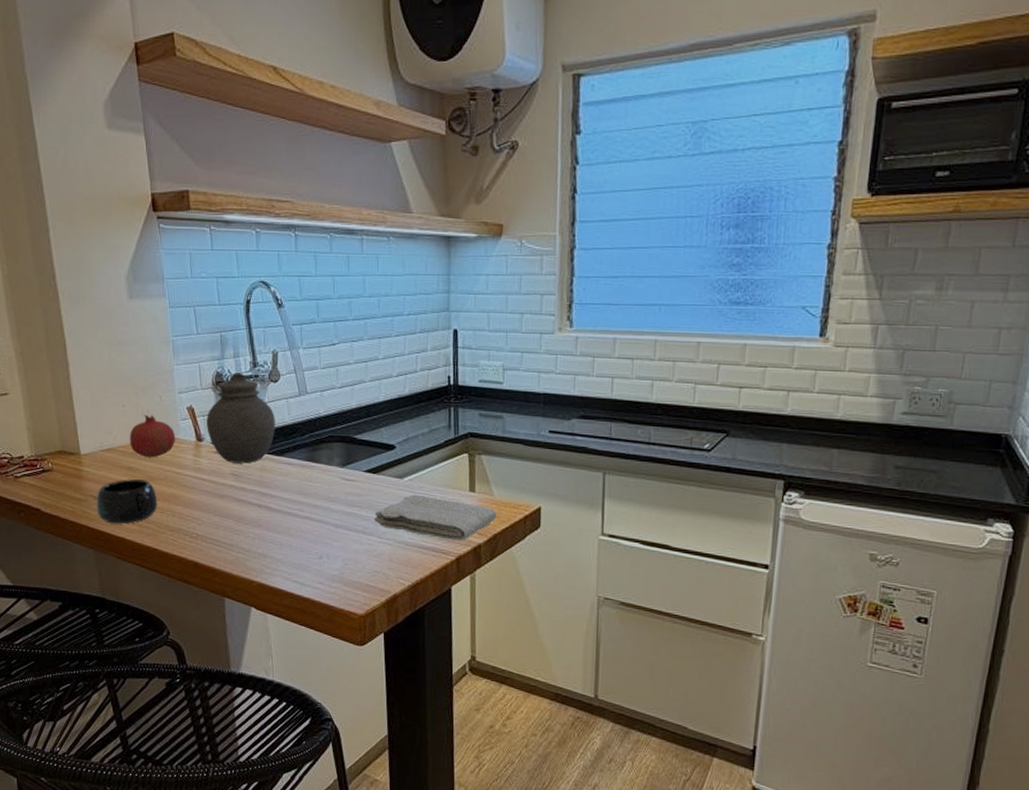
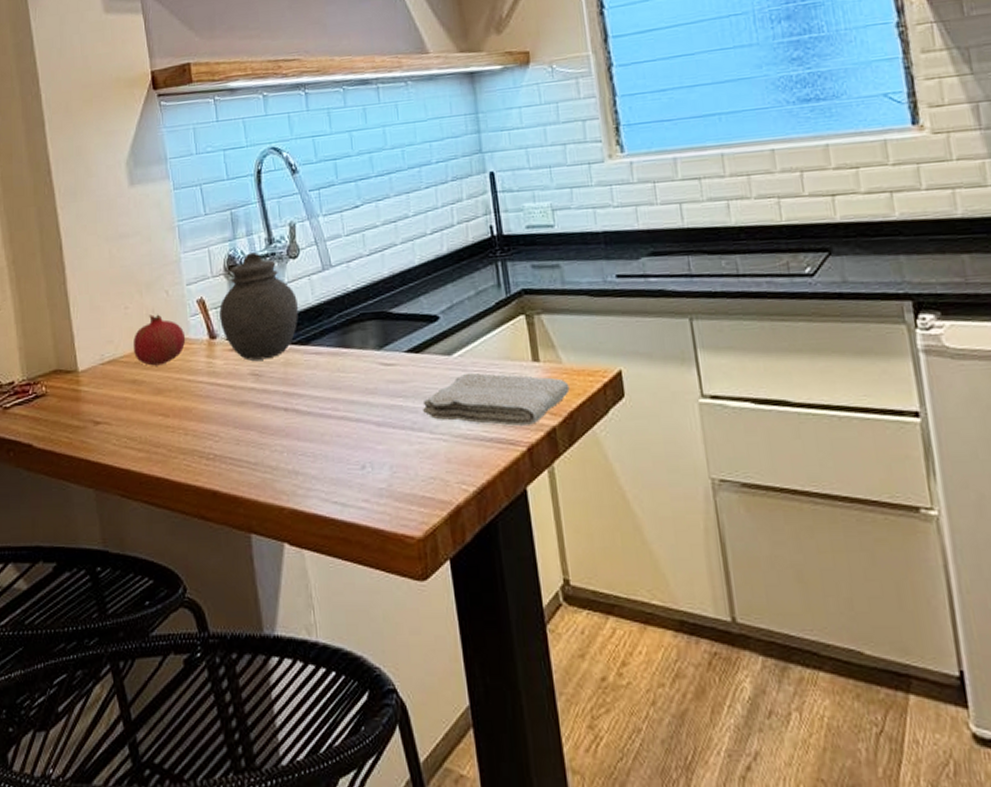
mug: present [96,479,158,524] -> none [96,394,168,453]

